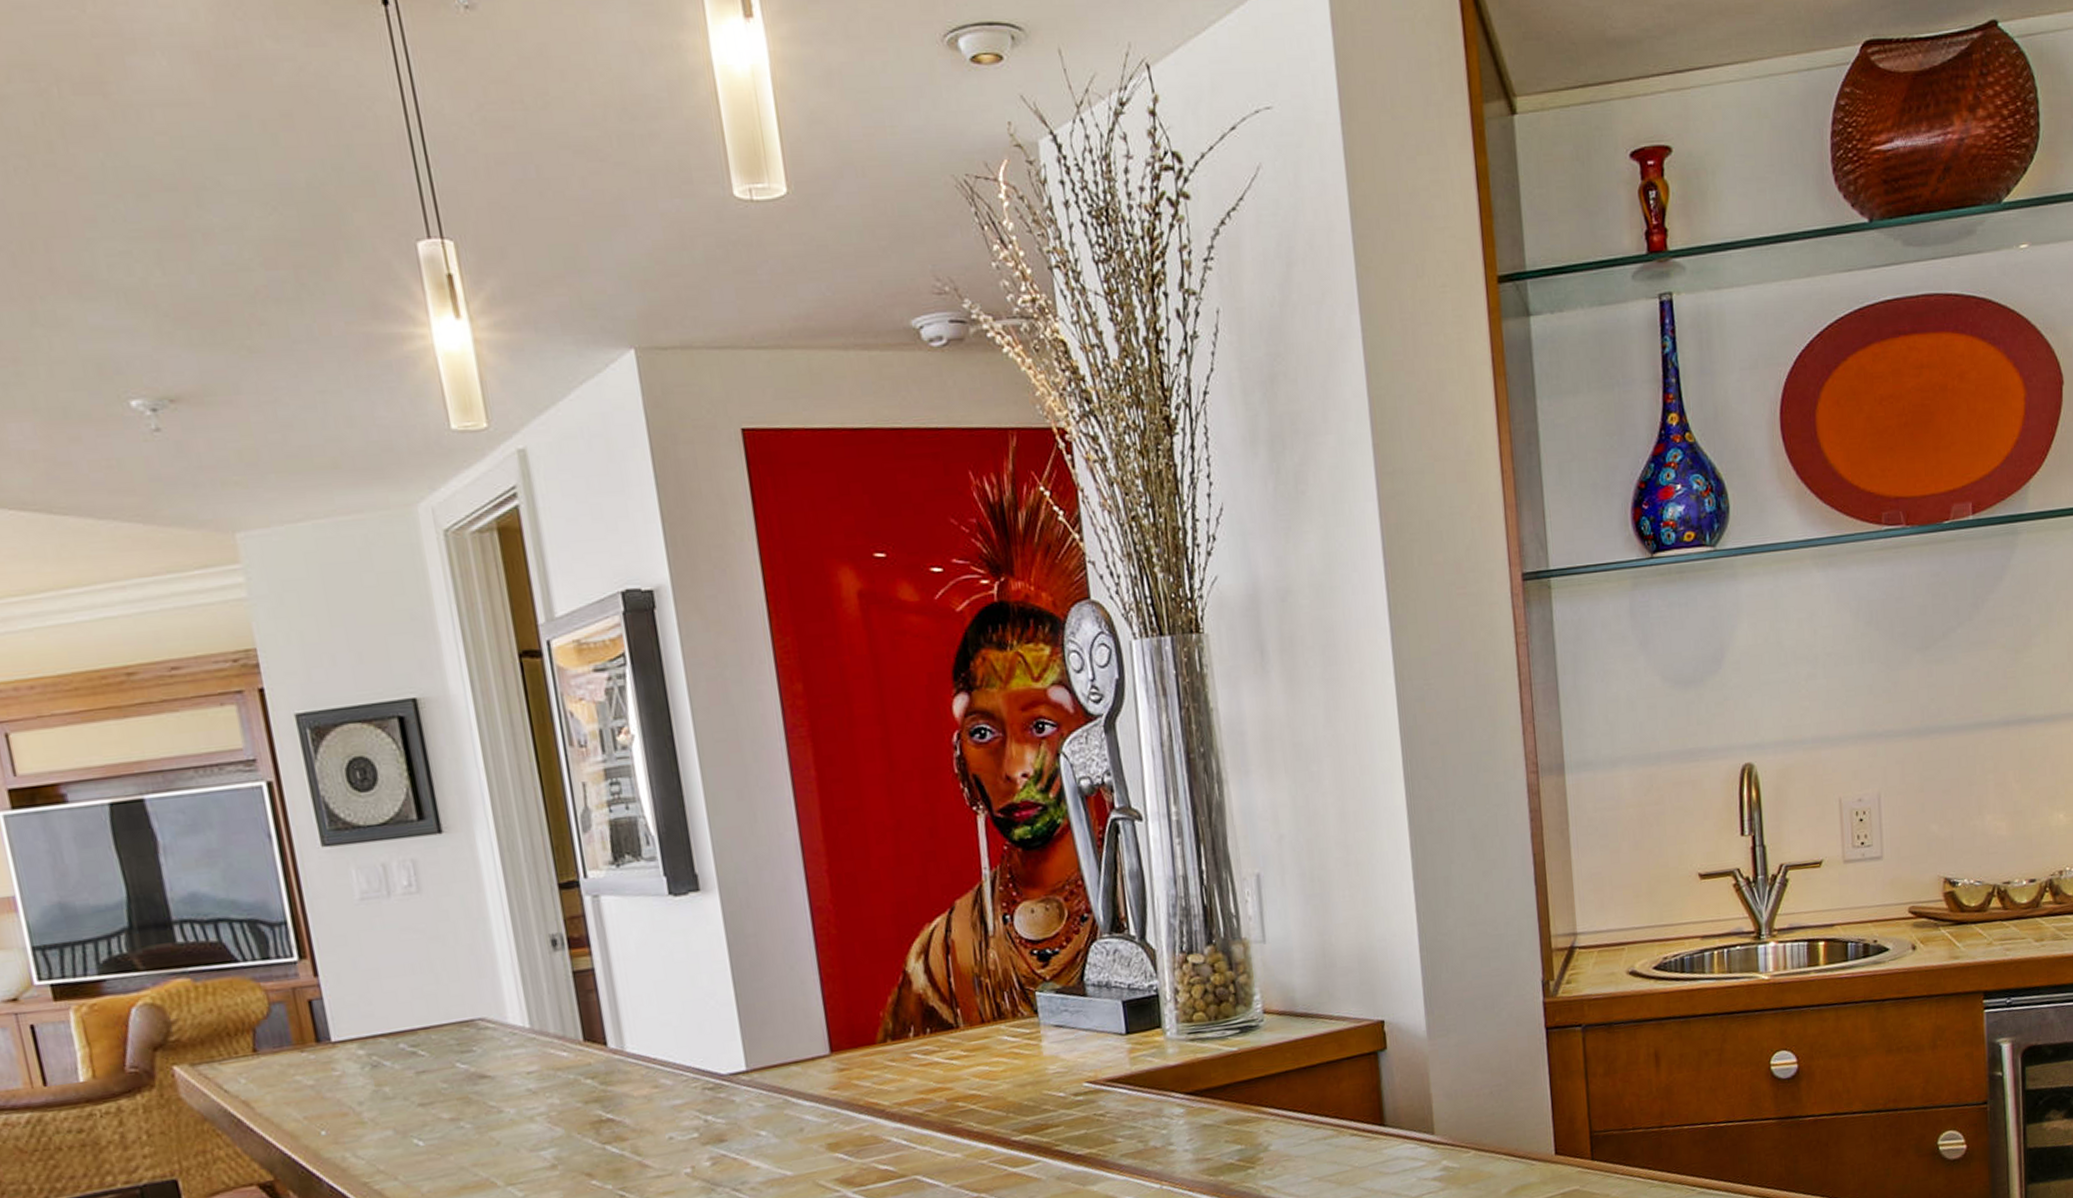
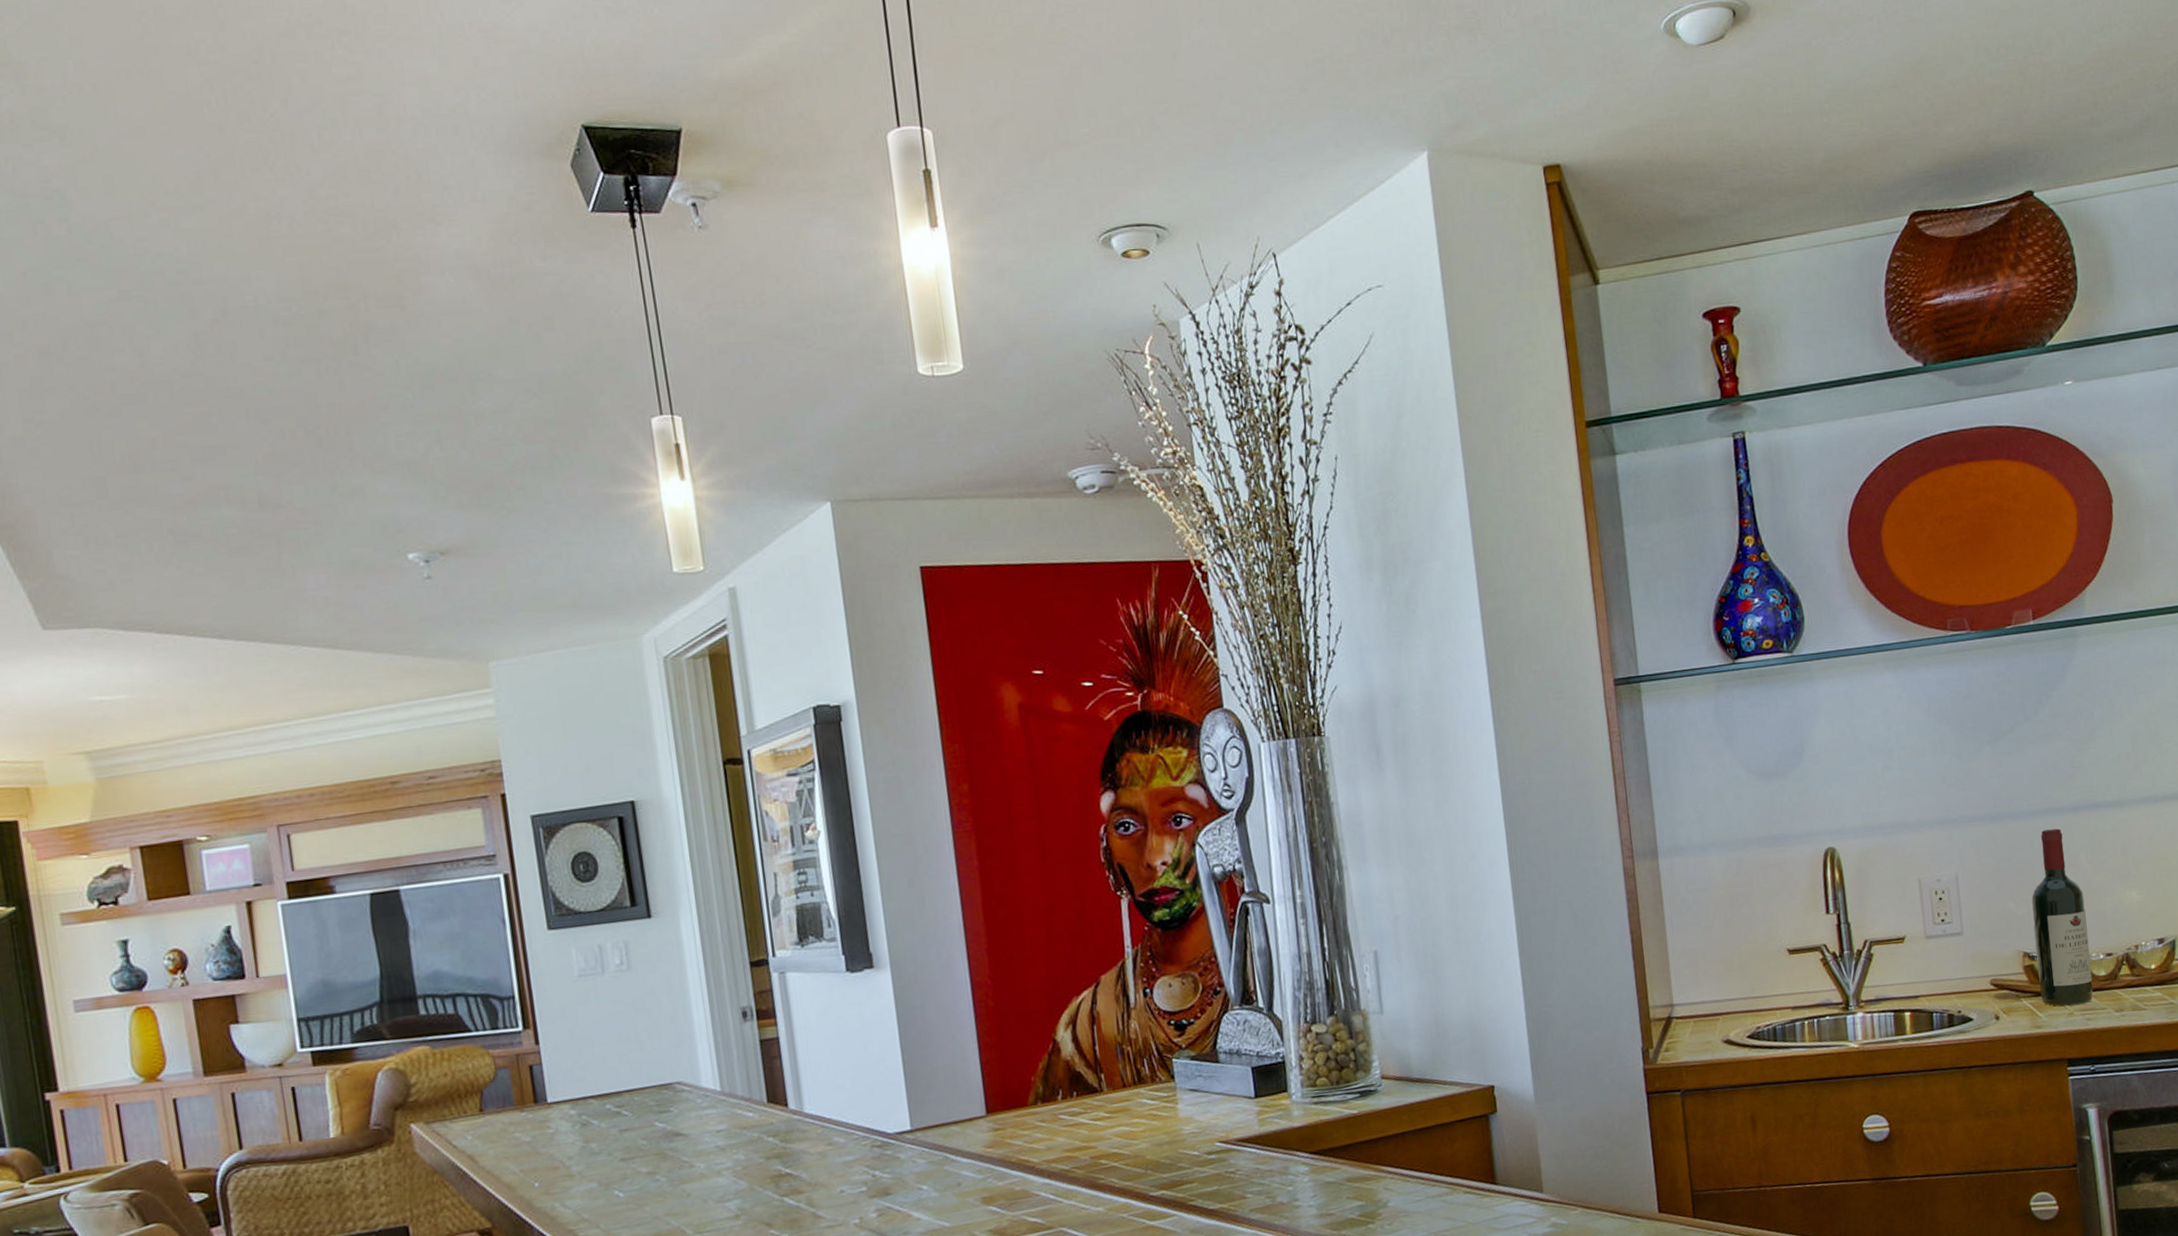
wine bottle: none [1955,744,2014,936] -> present [2031,828,2093,1007]

